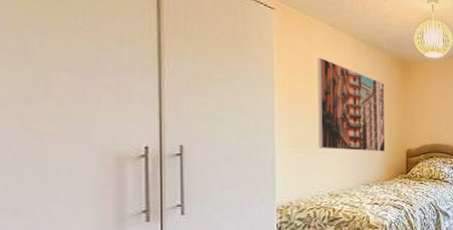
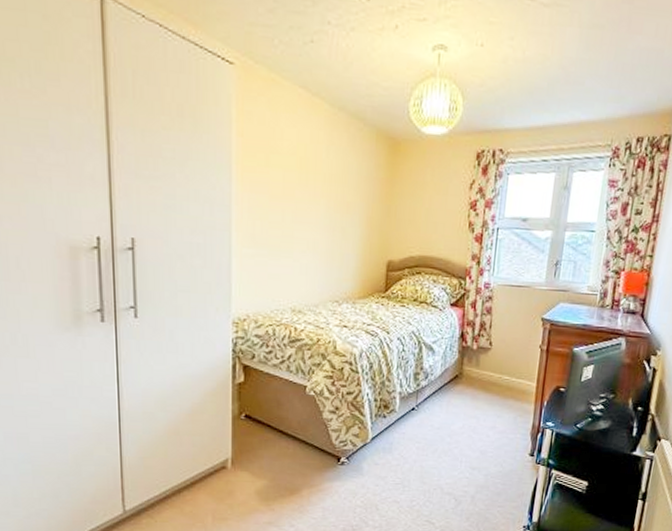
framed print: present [318,57,386,152] -> none [281,131,366,262]

